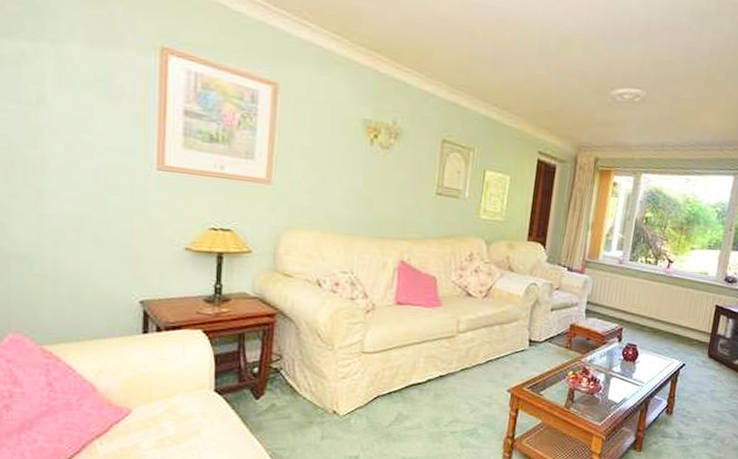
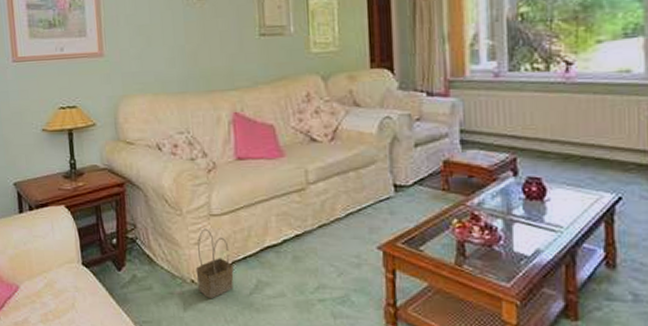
basket: none [339,364,377,429] -> present [195,228,234,299]

